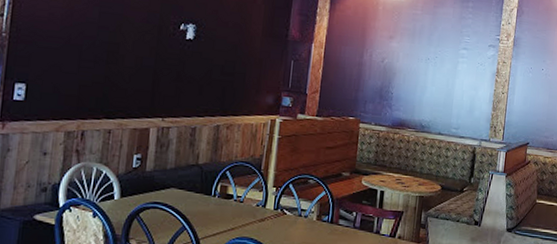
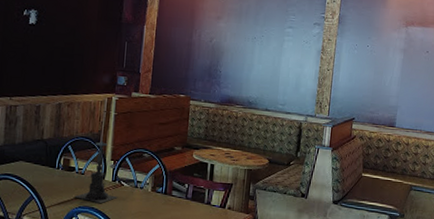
candle holder: none [231,159,280,235] -> present [74,134,118,204]

